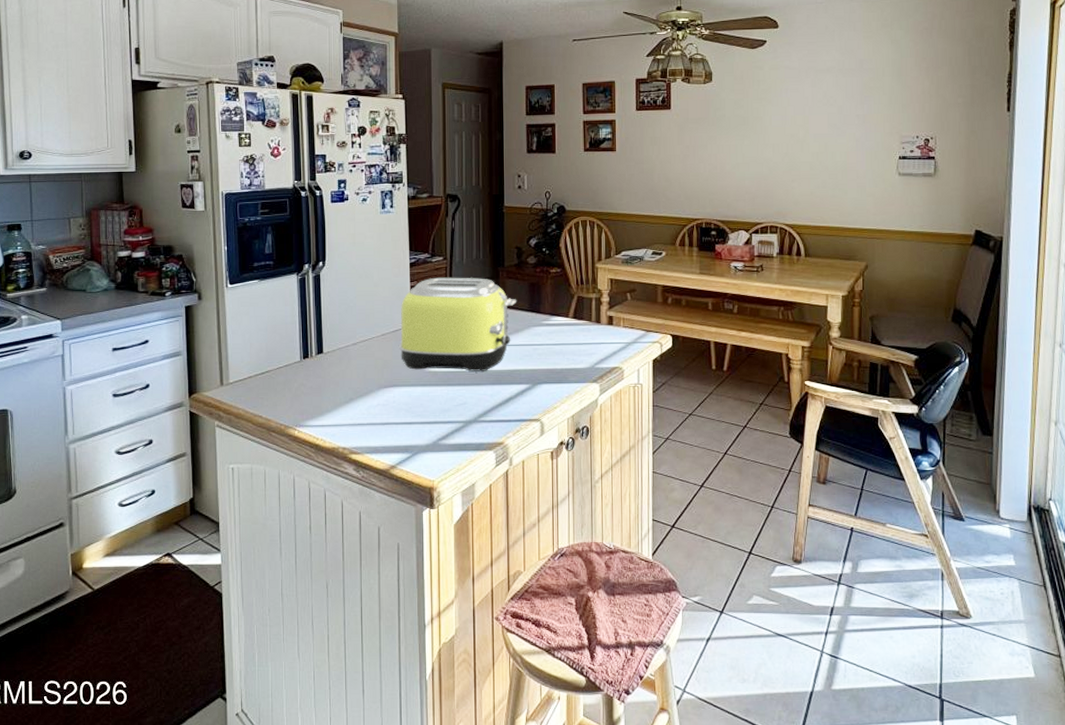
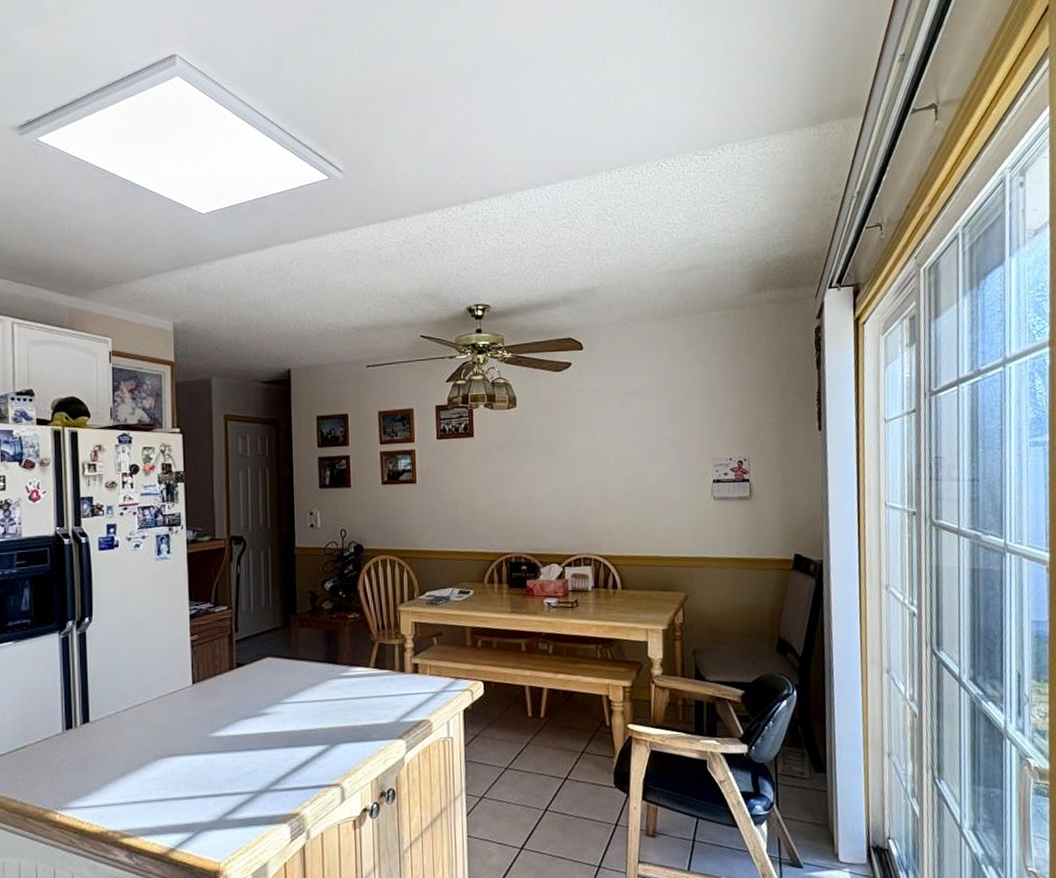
toaster: present [399,277,517,371] -> none [178,627,312,736]

